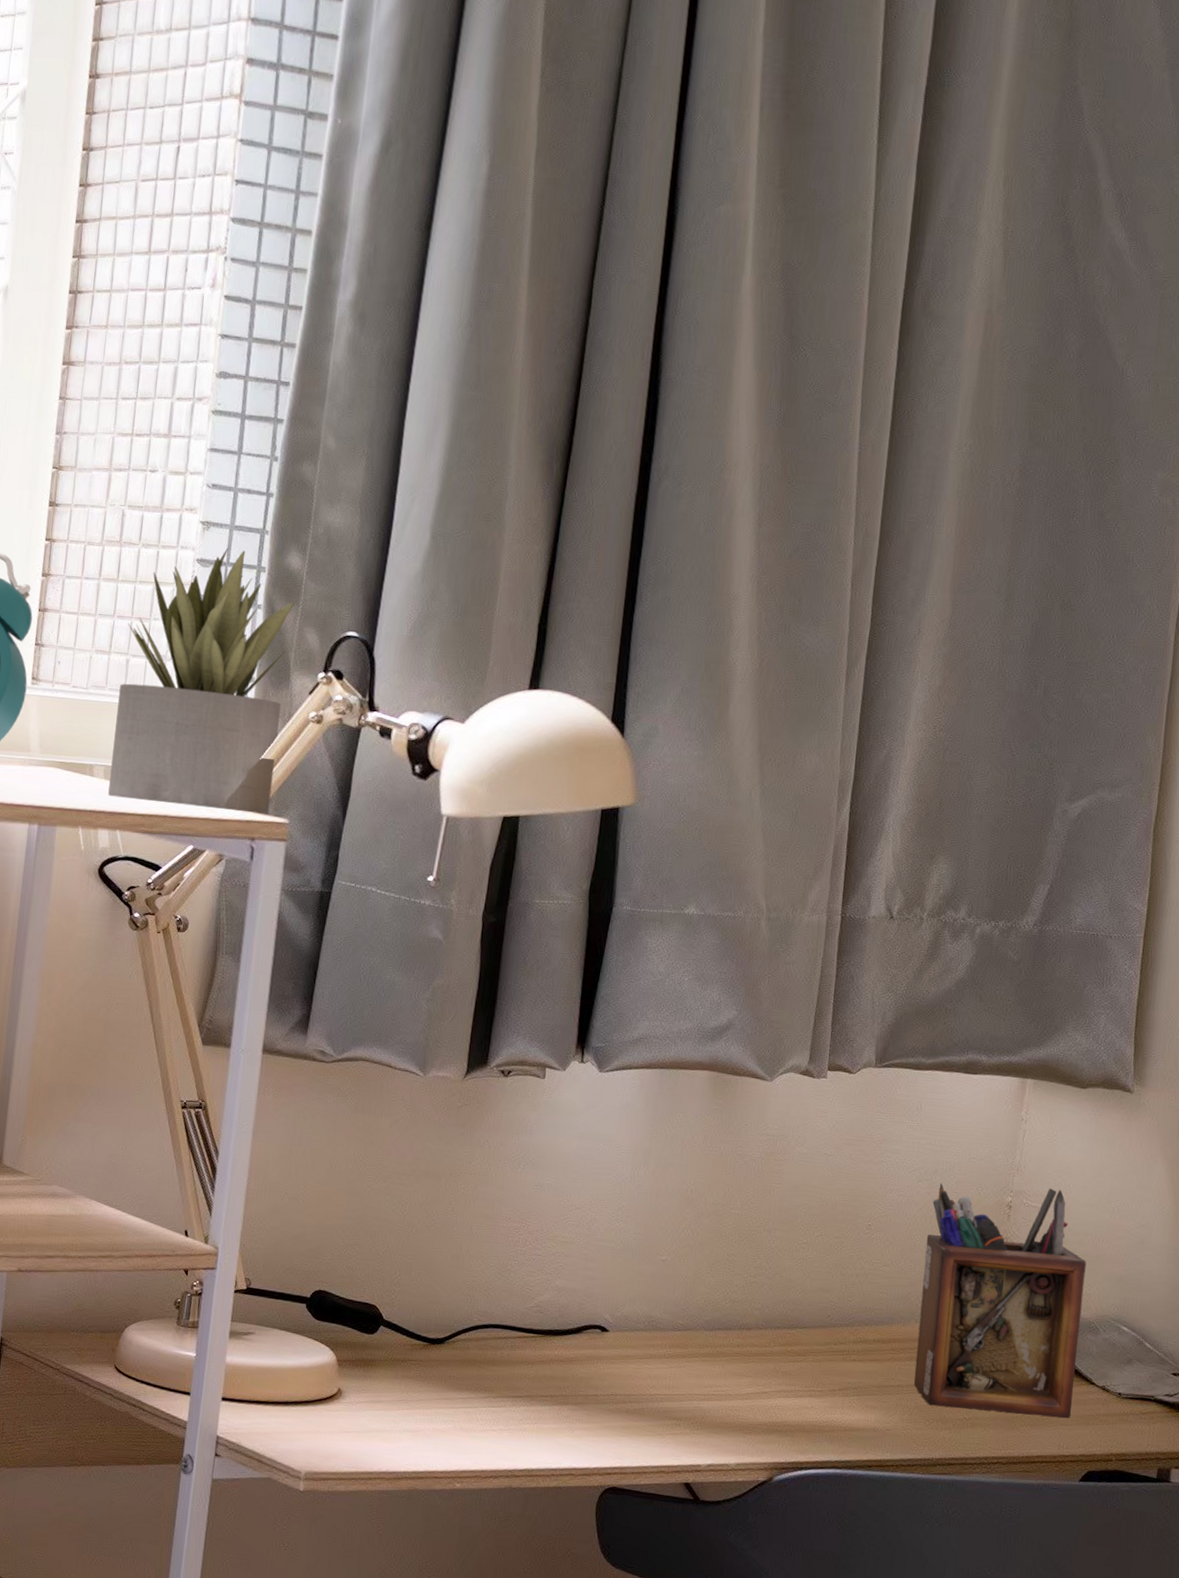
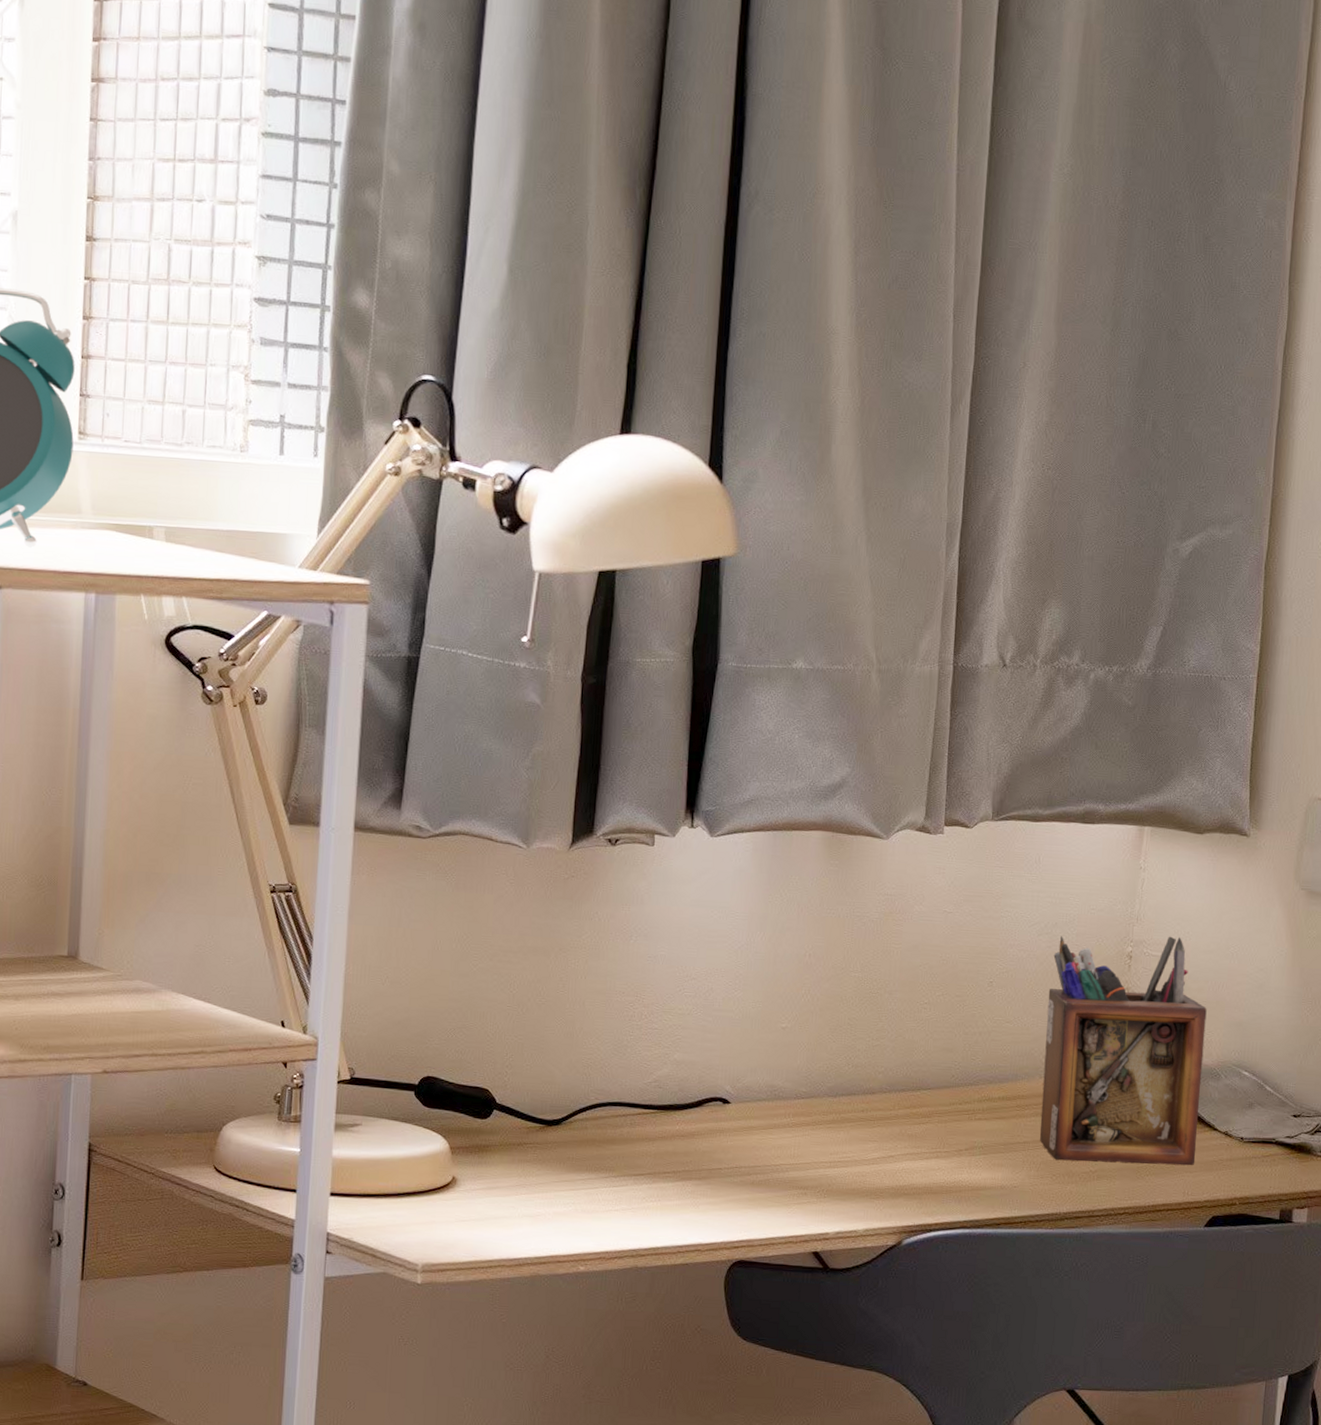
succulent plant: present [108,547,295,814] -> none [171,285,365,575]

